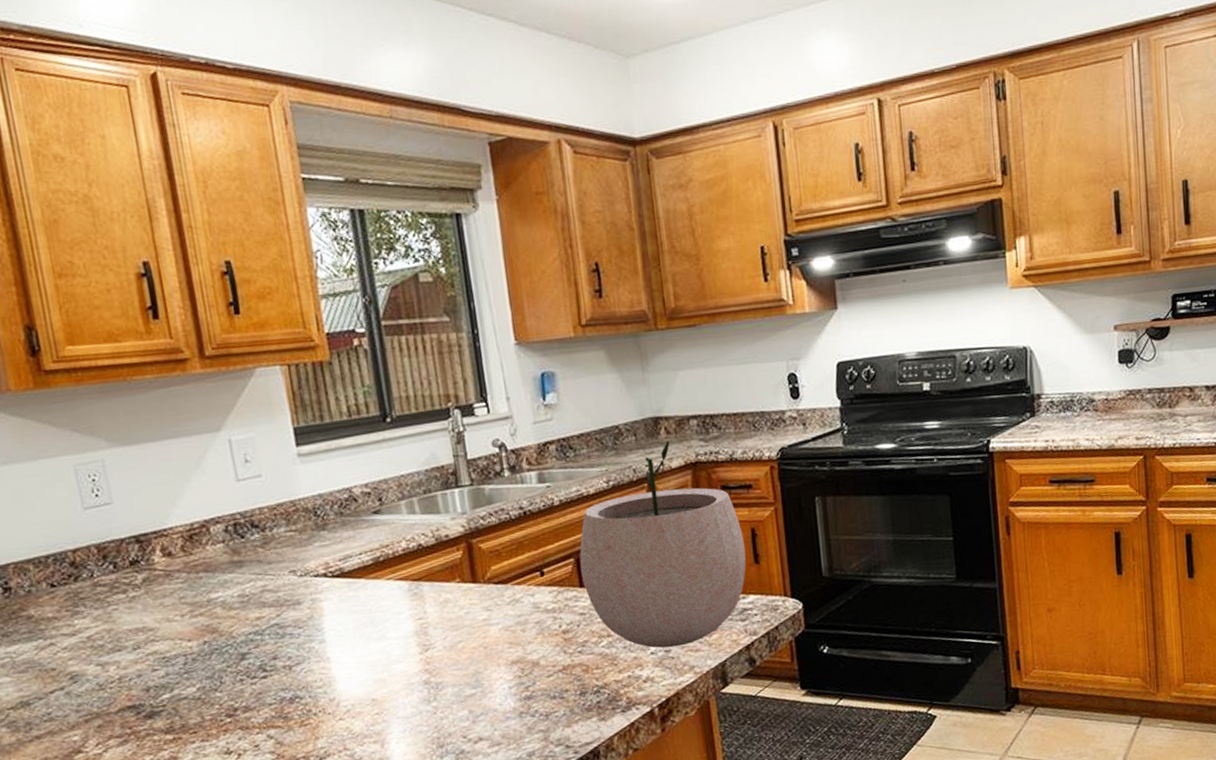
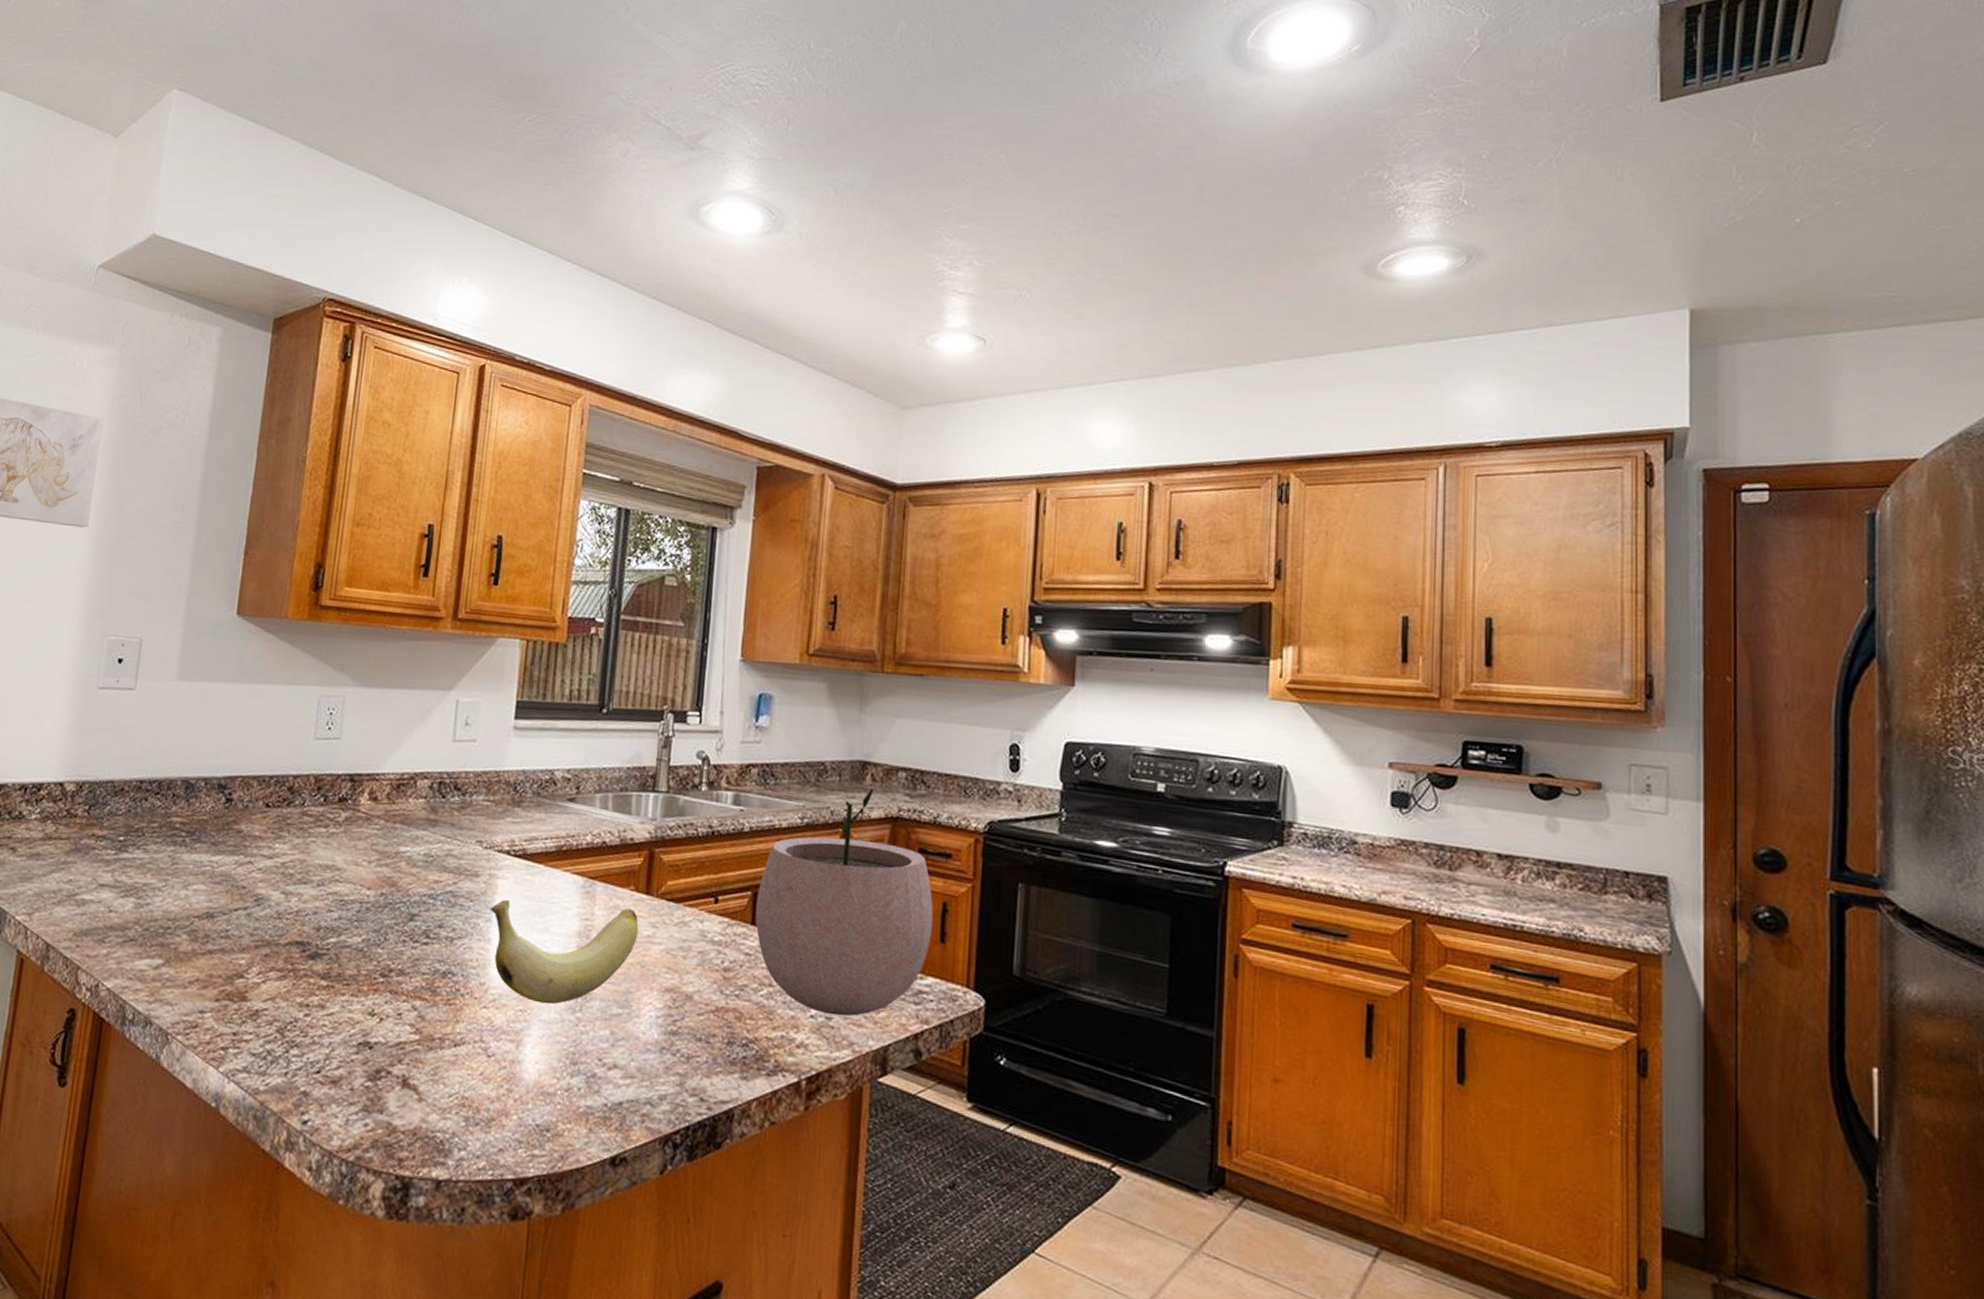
banana: none [321,599,475,703] -> present [490,899,639,1005]

